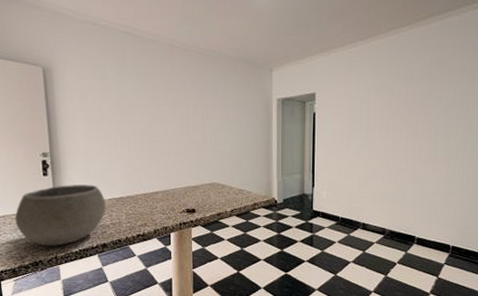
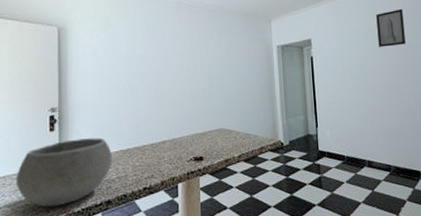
wall art: none [390,62,423,106] -> present [376,8,406,47]

